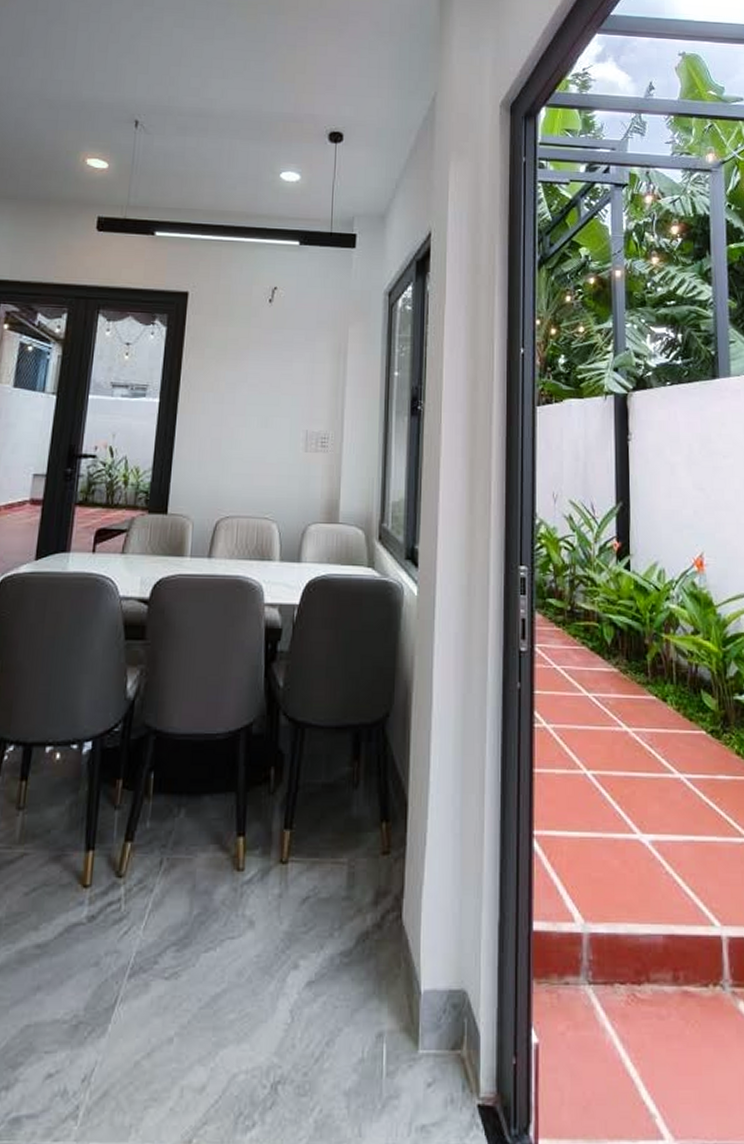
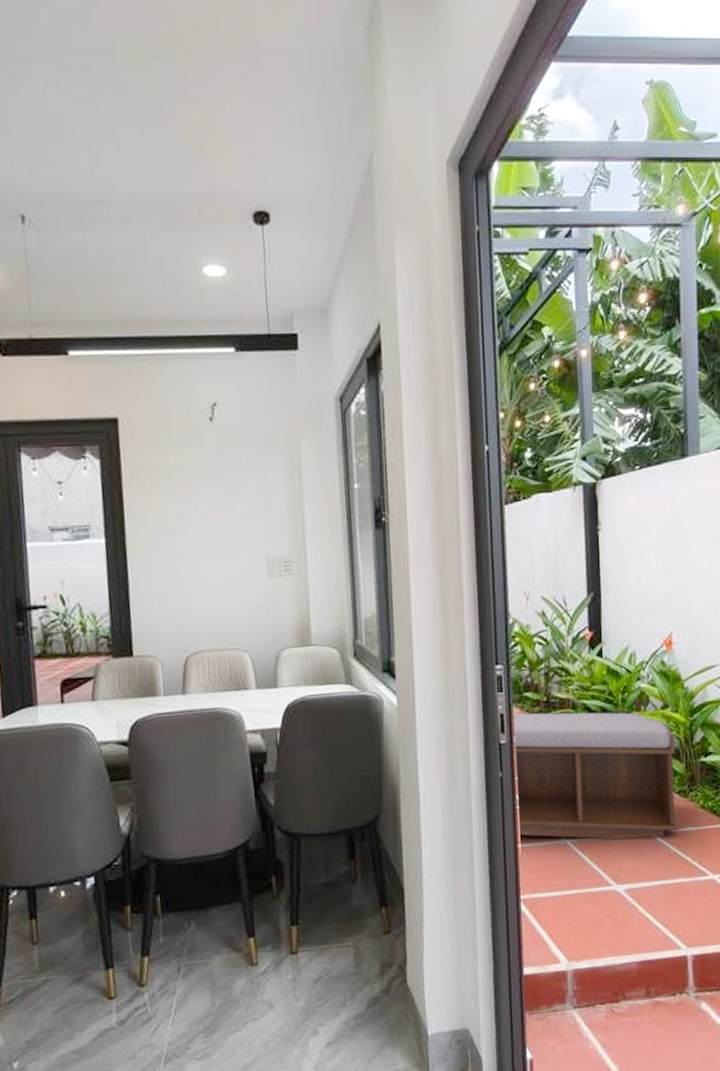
bench: none [534,619,710,782] -> present [512,712,678,839]

